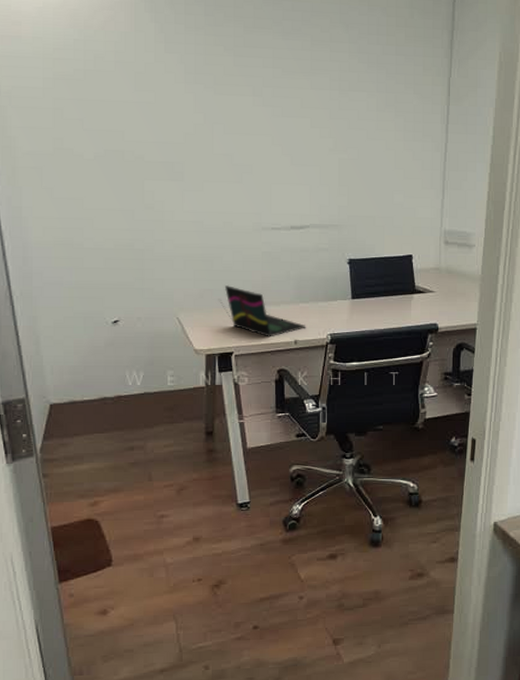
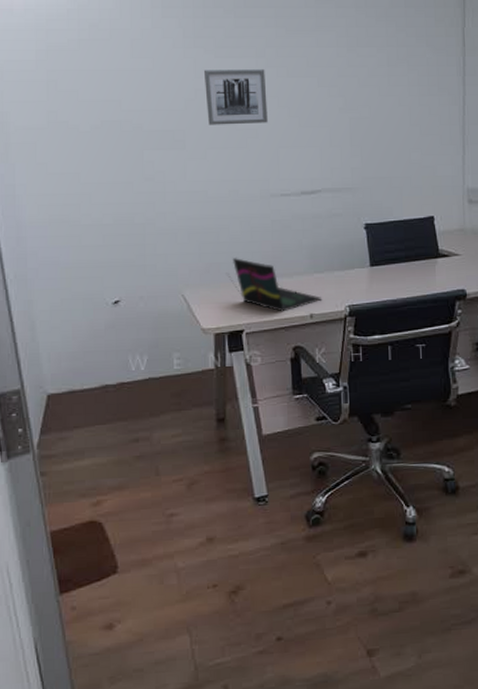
wall art: none [203,105,262,160] -> present [203,69,268,125]

